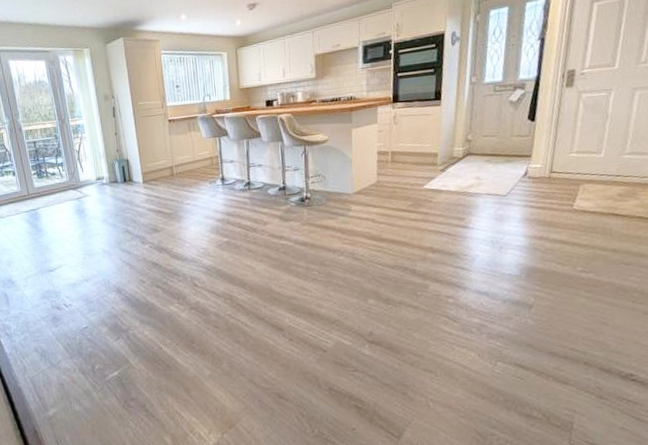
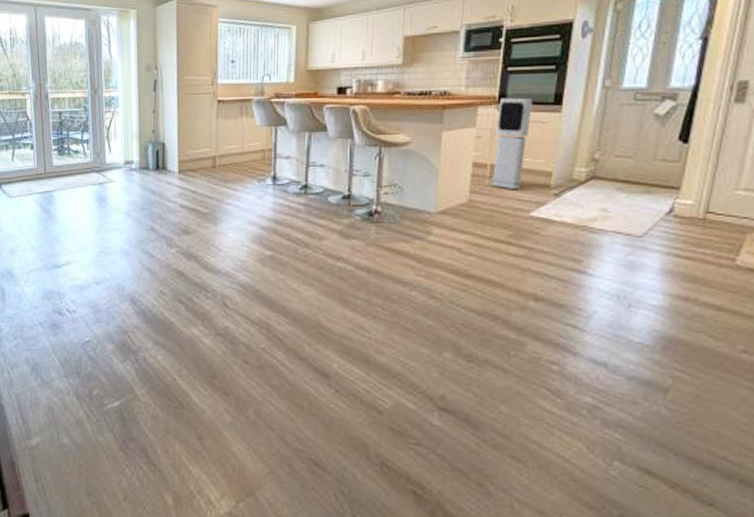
air purifier: none [393,97,419,170] -> present [491,97,533,190]

